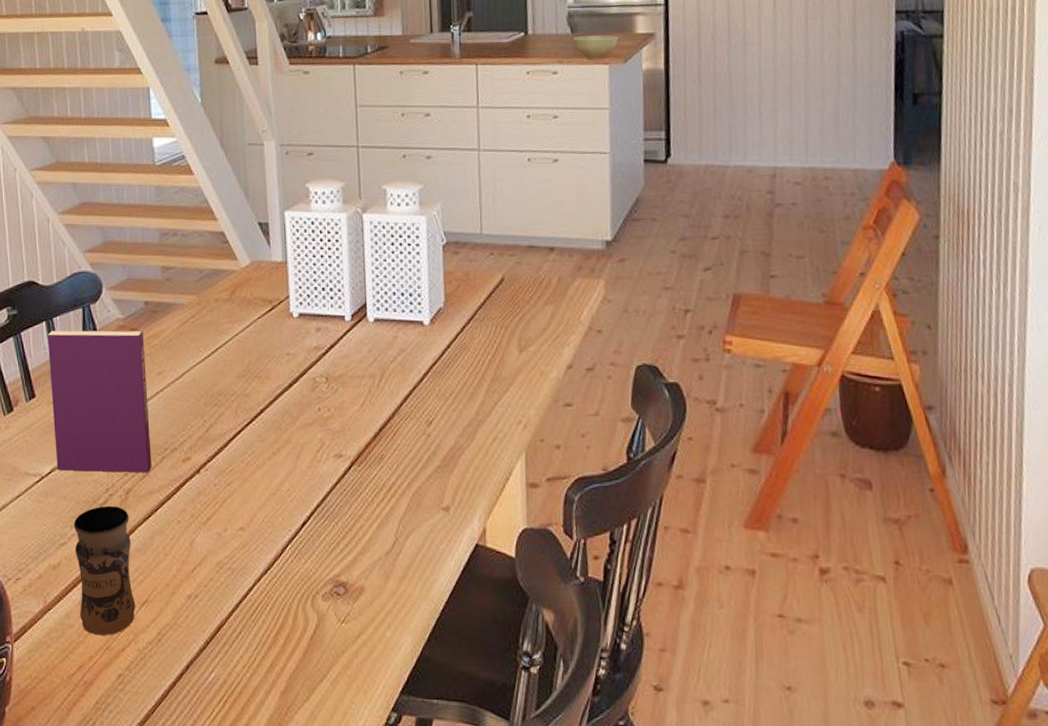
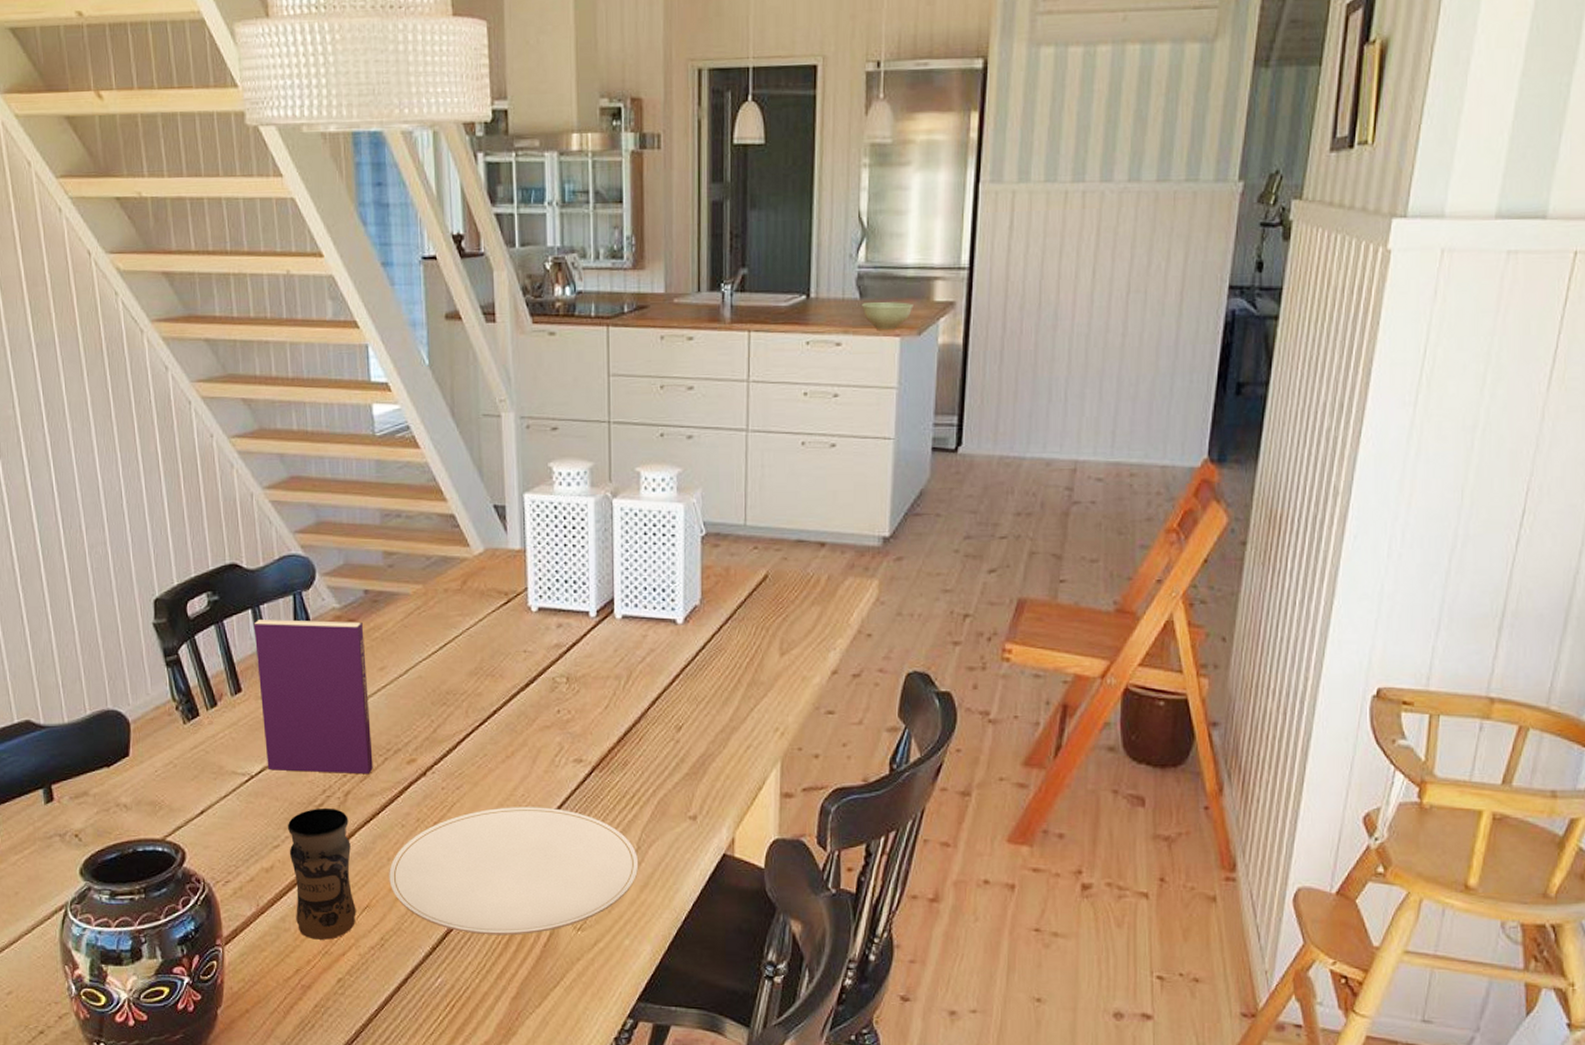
plate: none [166,501,397,629] -> present [389,807,639,936]

